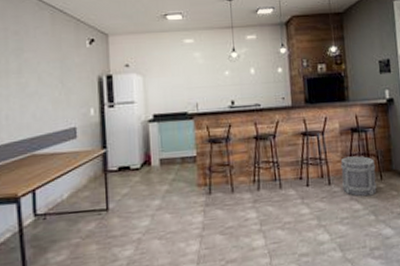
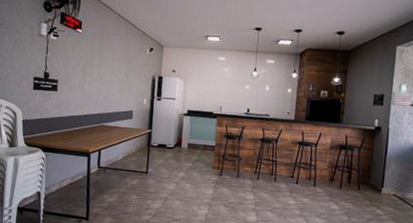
bucket: present [340,156,377,197] -> none [325,167,356,201]

